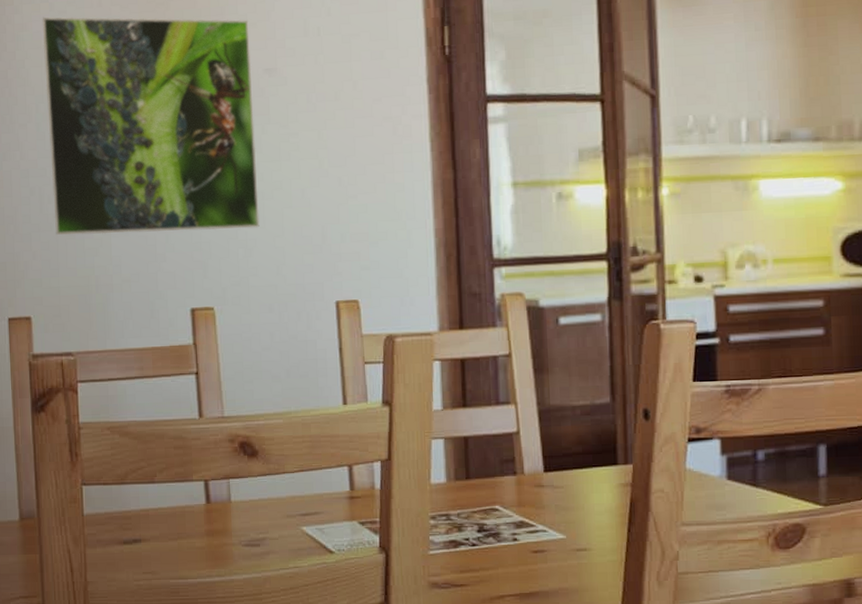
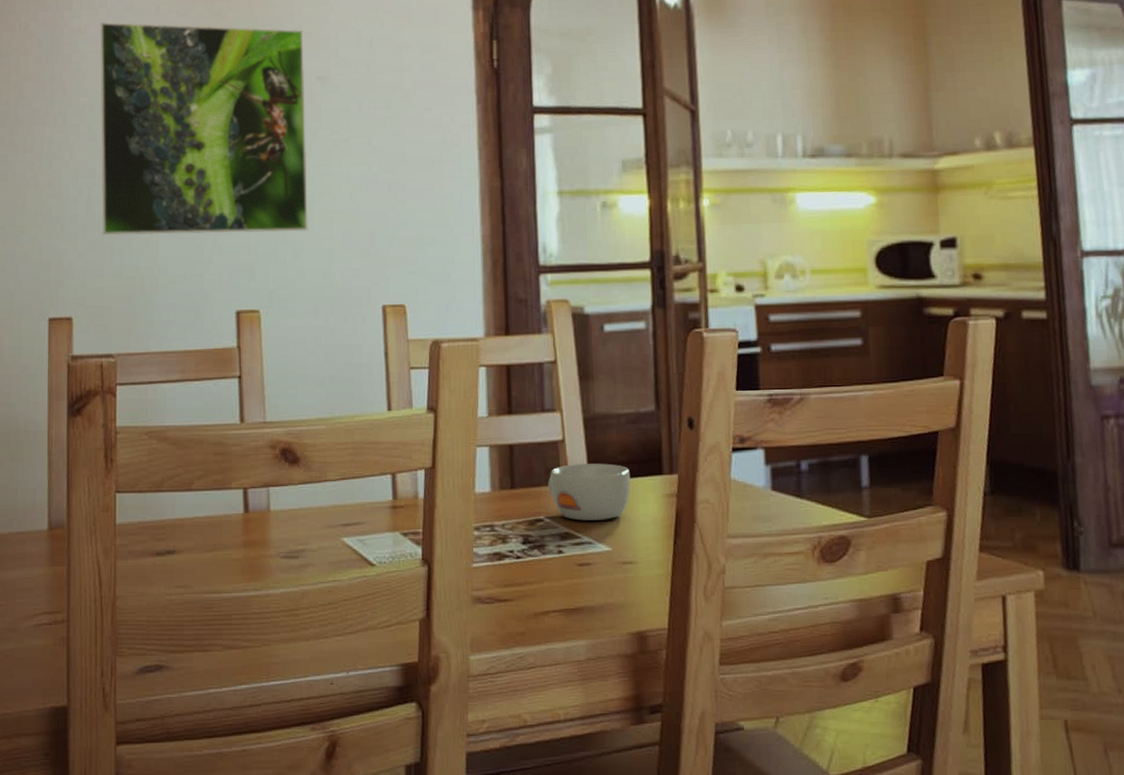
bowl: none [503,454,586,510] -> present [548,463,631,521]

